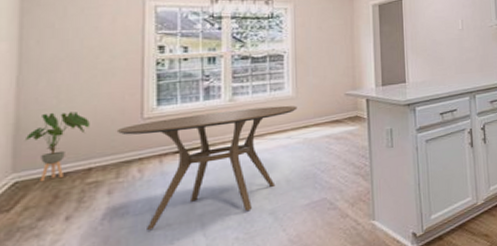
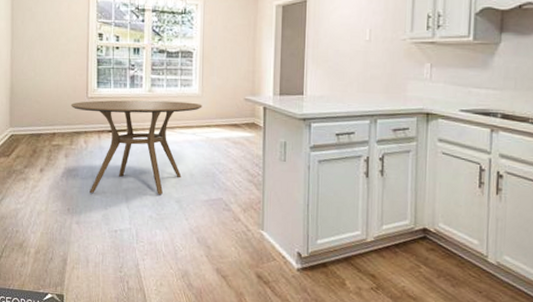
house plant: present [26,112,90,181] -> none [17,82,54,137]

